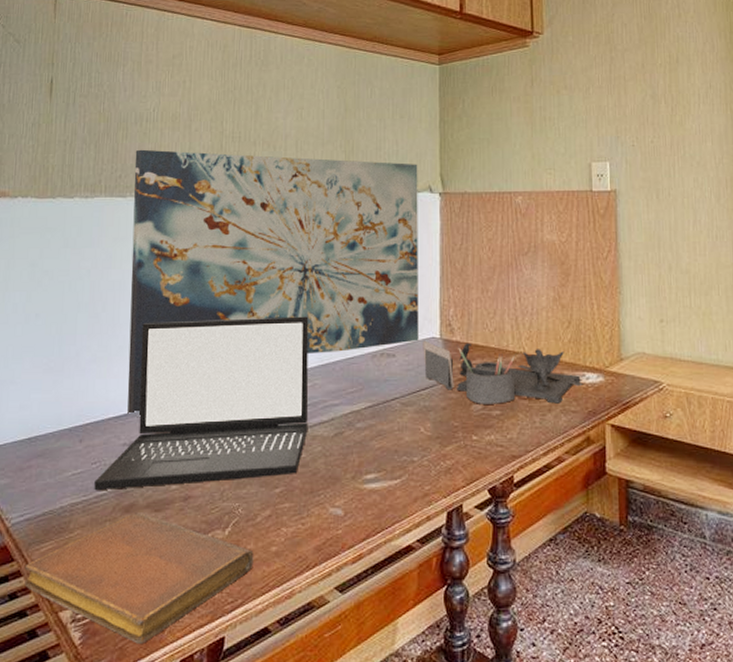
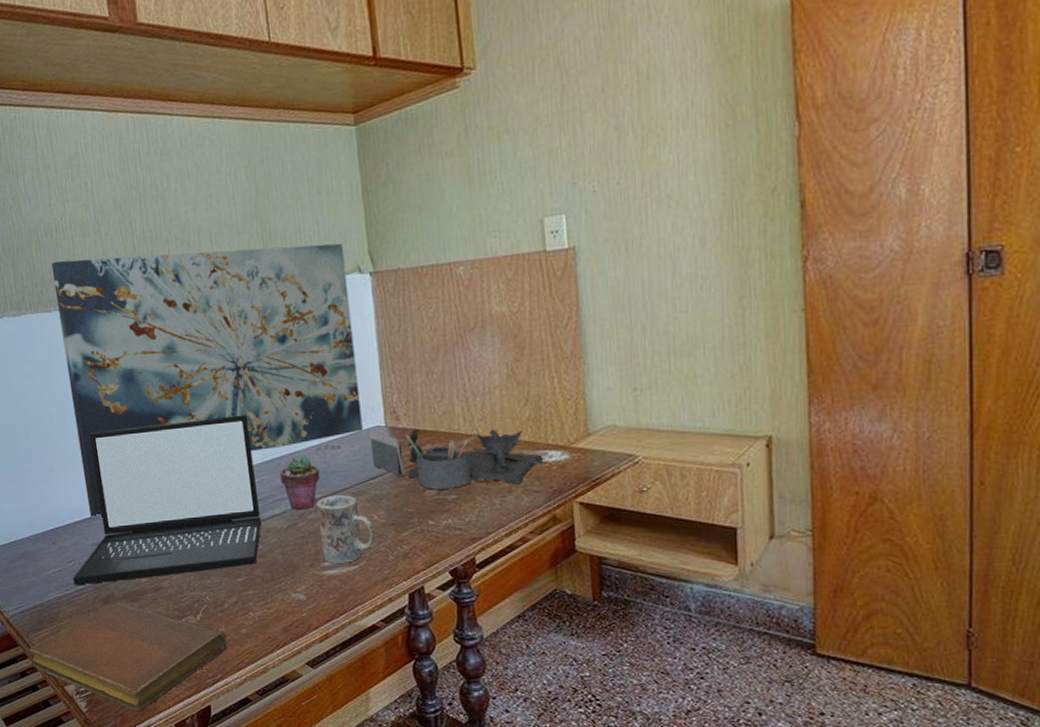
potted succulent: none [333,360,373,418] -> present [280,454,320,510]
mug: none [365,405,420,477] -> present [316,495,376,564]

